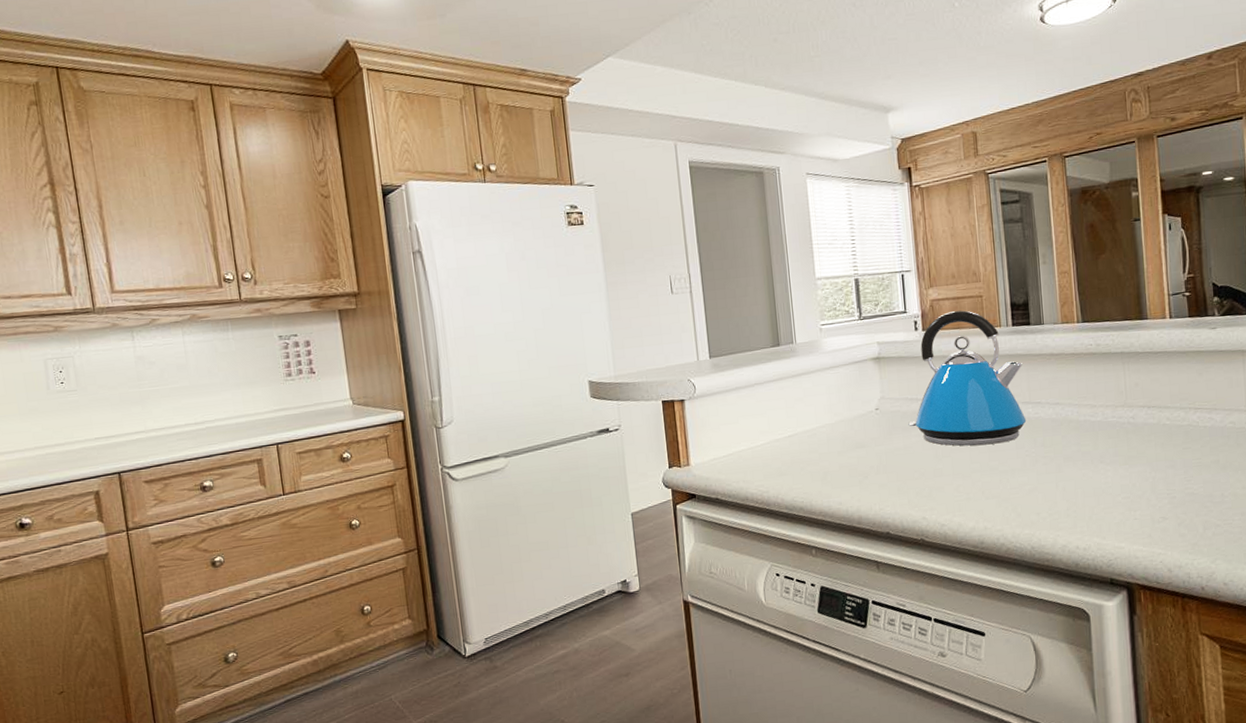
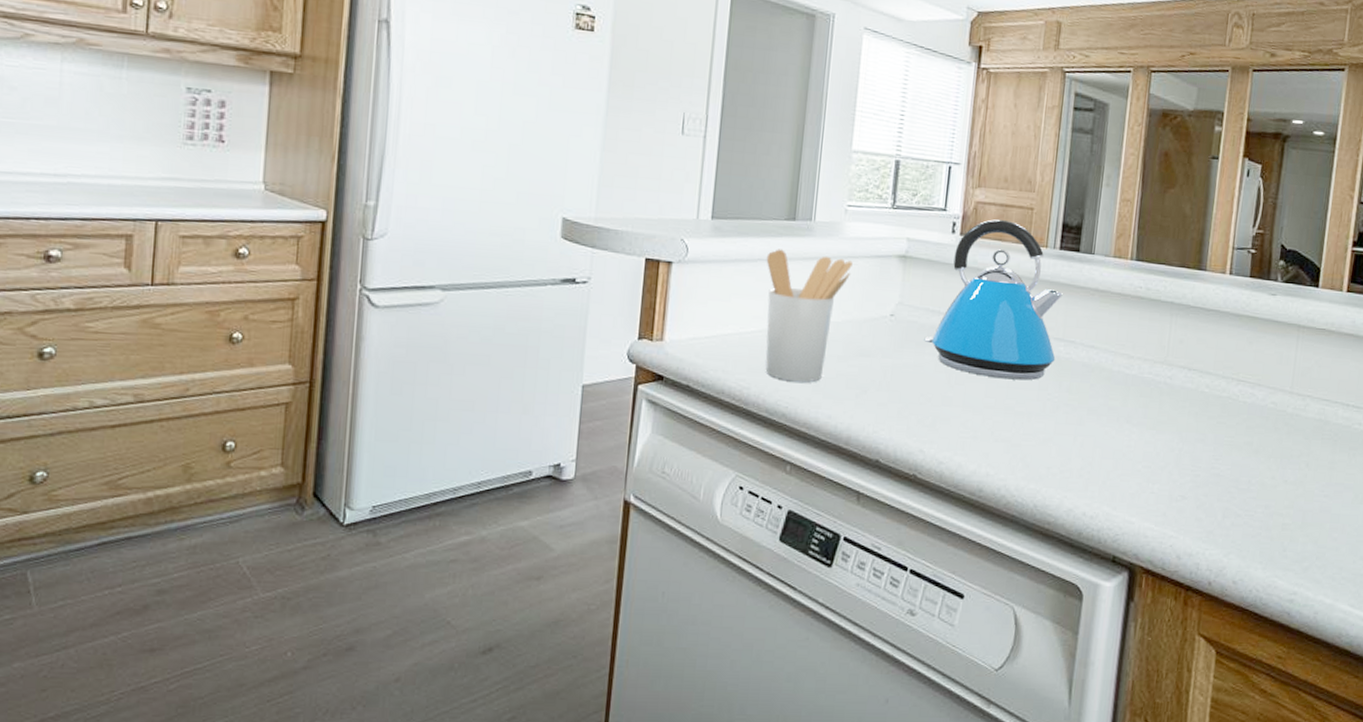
utensil holder: none [761,370,835,480] -> present [765,249,853,383]

